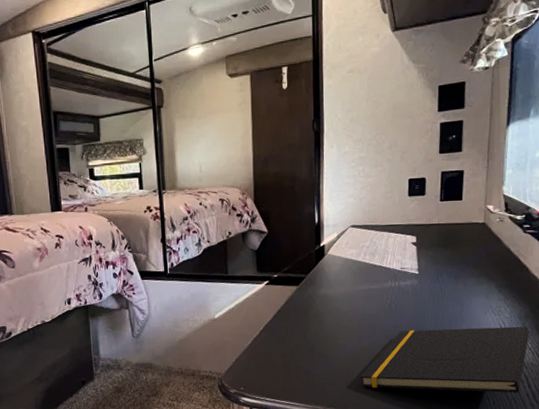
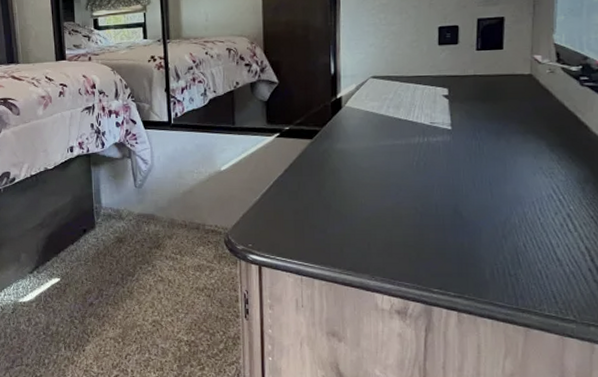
notepad: present [360,326,530,393] -> none [383,190,591,267]

